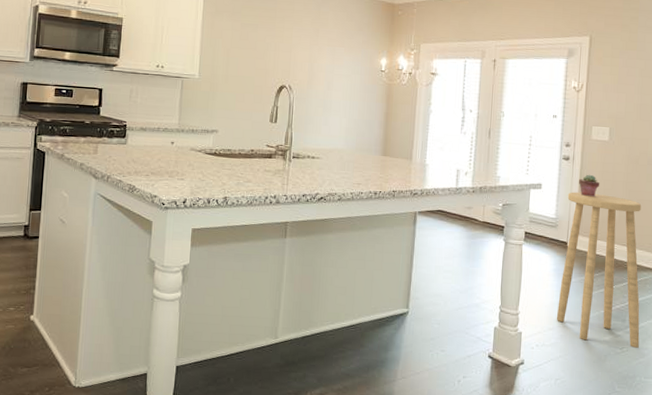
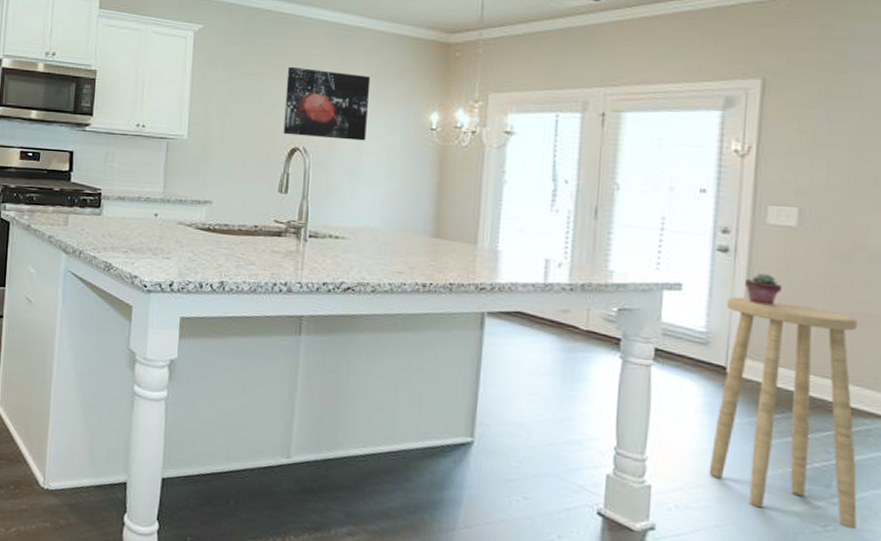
wall art: none [274,19,339,80] -> present [283,66,371,141]

